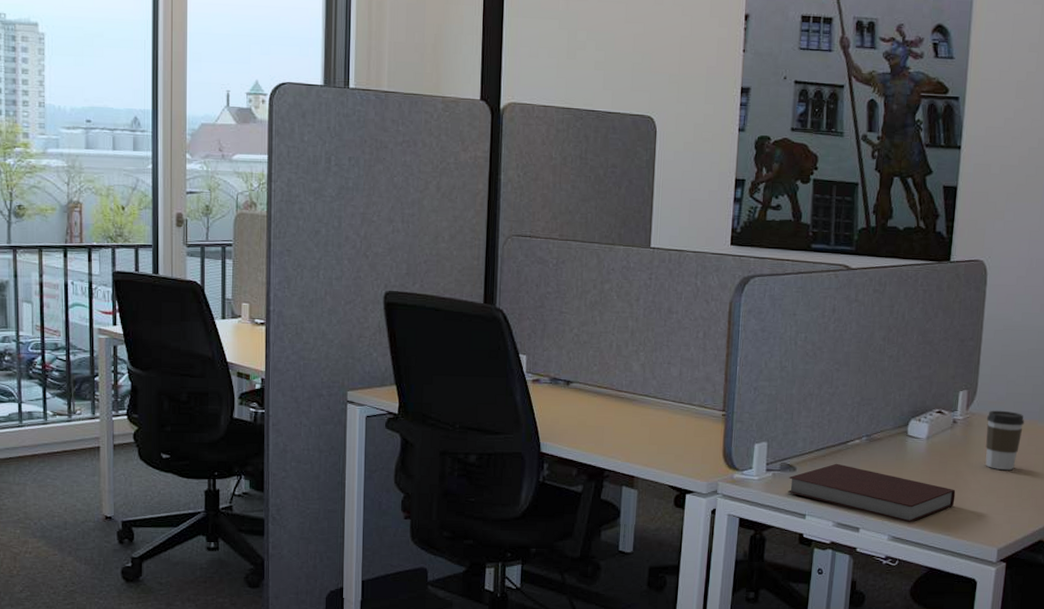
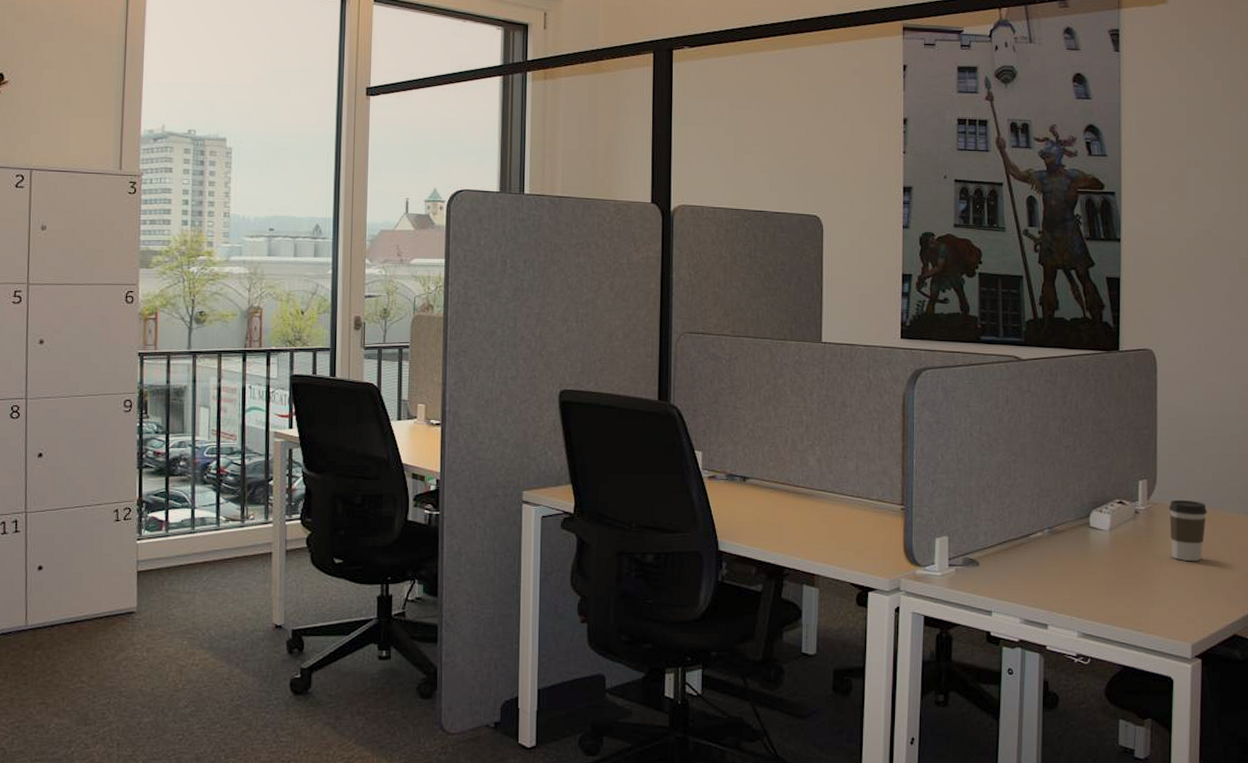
notebook: present [788,463,956,523] -> none [972,557,1144,618]

